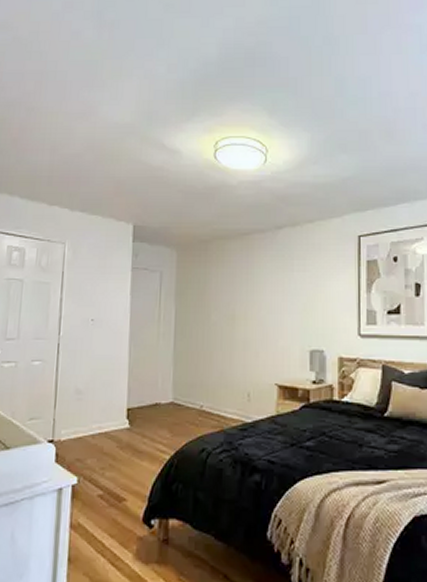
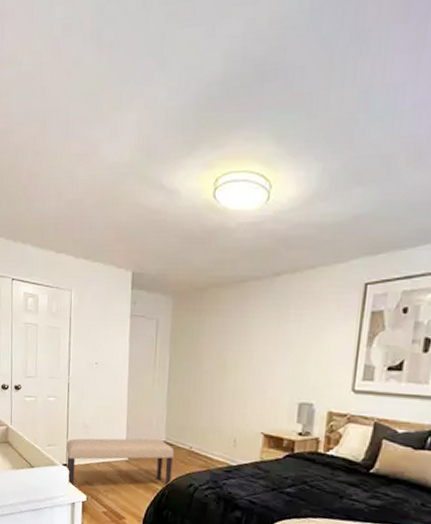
bench: none [52,400,183,466] -> present [66,438,175,486]

